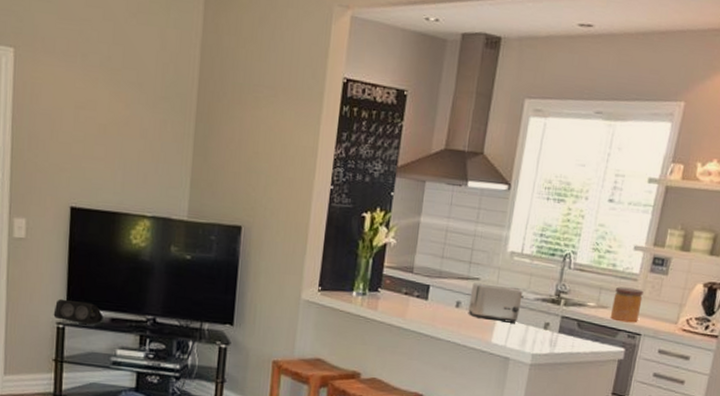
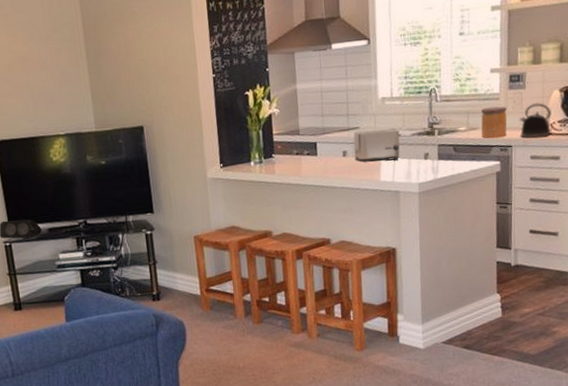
kettle: none [652,292,691,334] -> present [519,102,552,139]

